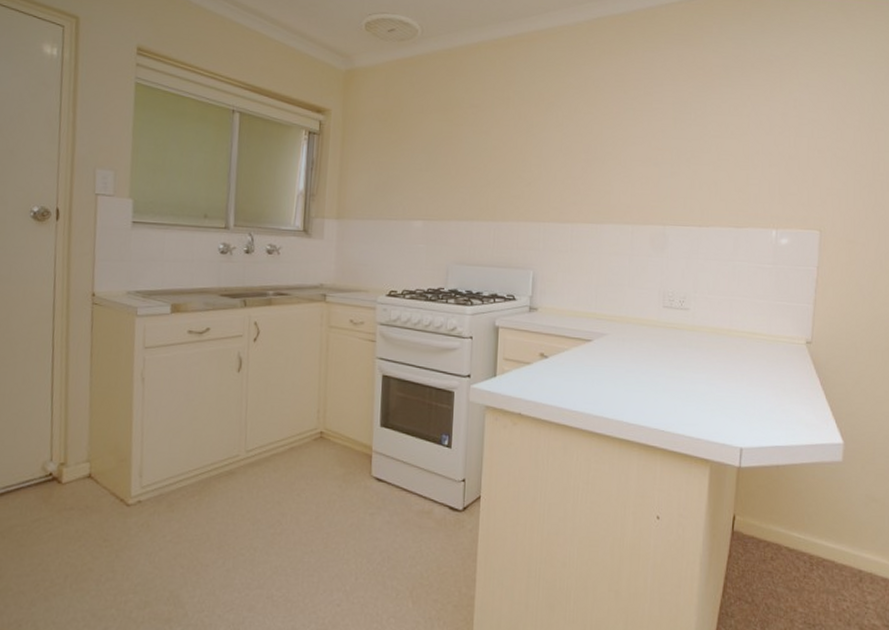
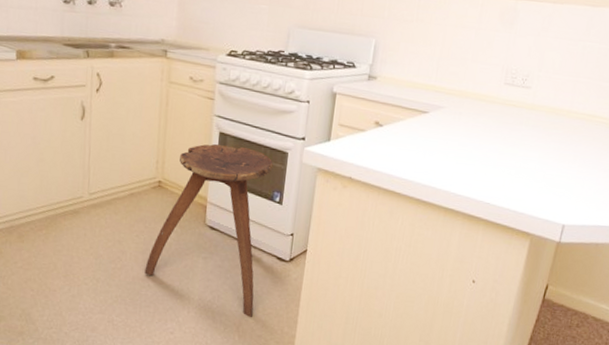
stool: none [307,388,440,579] -> present [144,144,273,317]

